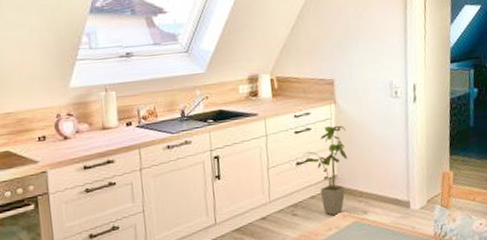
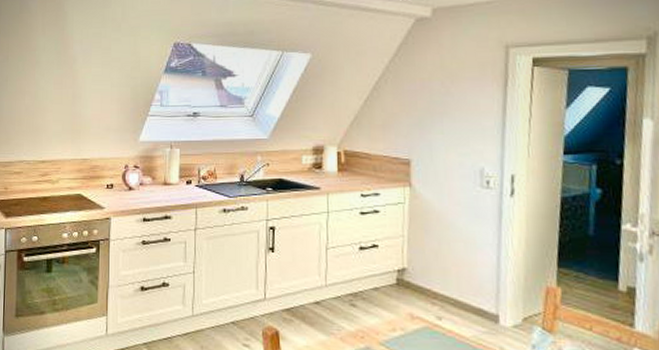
house plant: present [302,125,348,215] -> none [367,211,422,314]

